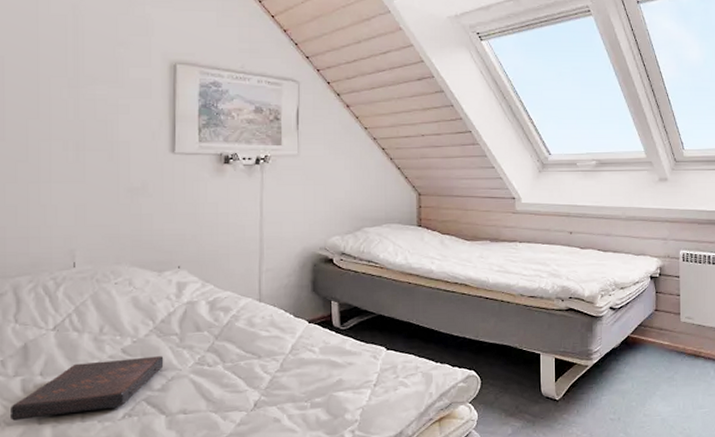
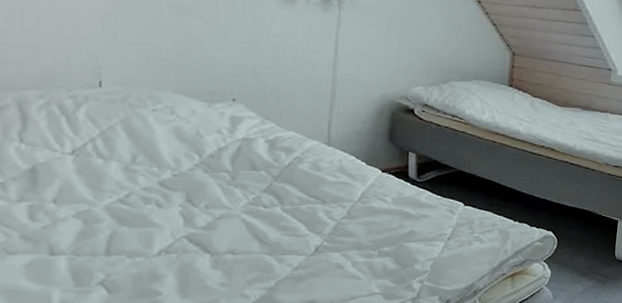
book: present [9,356,164,421] -> none [11,192,211,250]

